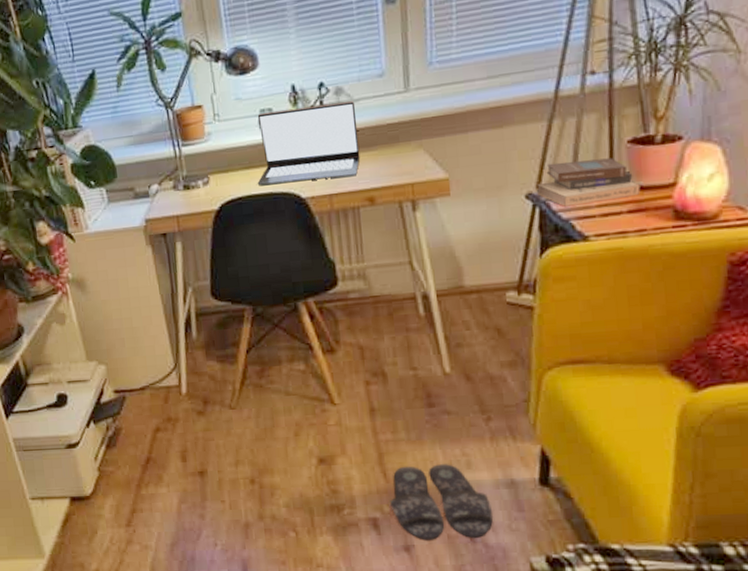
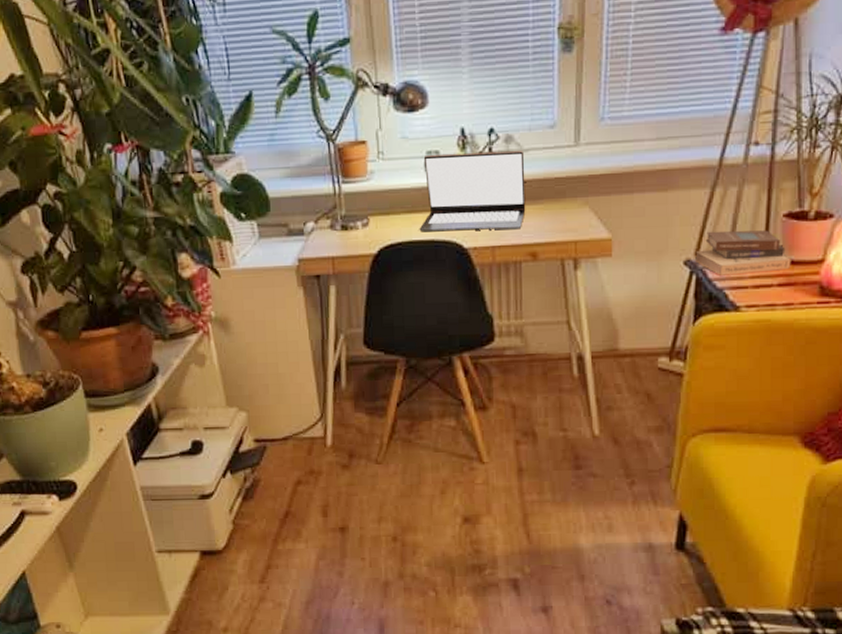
slippers: present [390,464,494,541] -> none [531,526,630,602]

